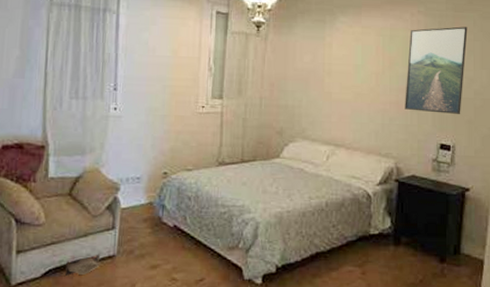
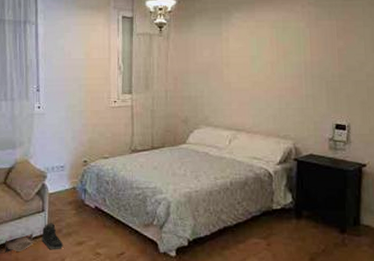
sneaker: none [109,242,135,274] -> present [41,223,64,250]
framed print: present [405,26,468,114] -> none [299,14,357,96]

